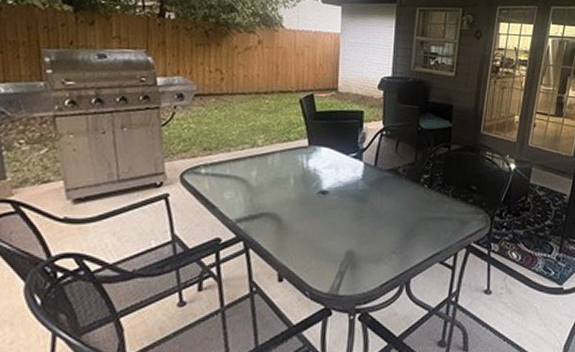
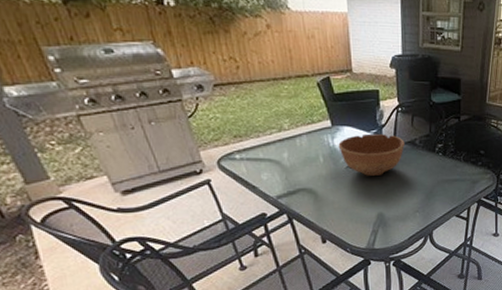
bowl: none [312,156,386,205] -> present [338,133,405,176]

